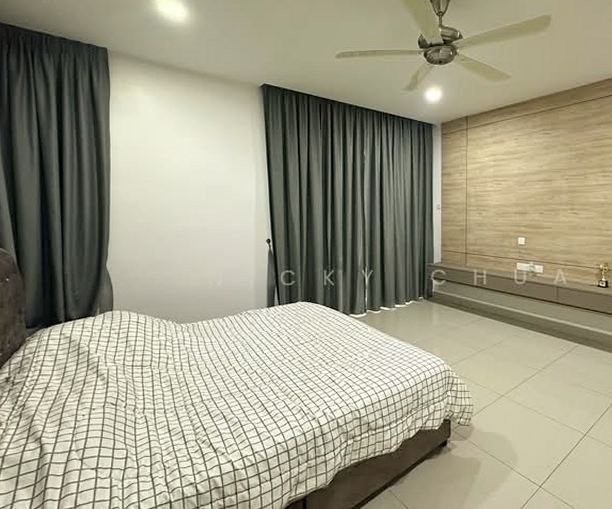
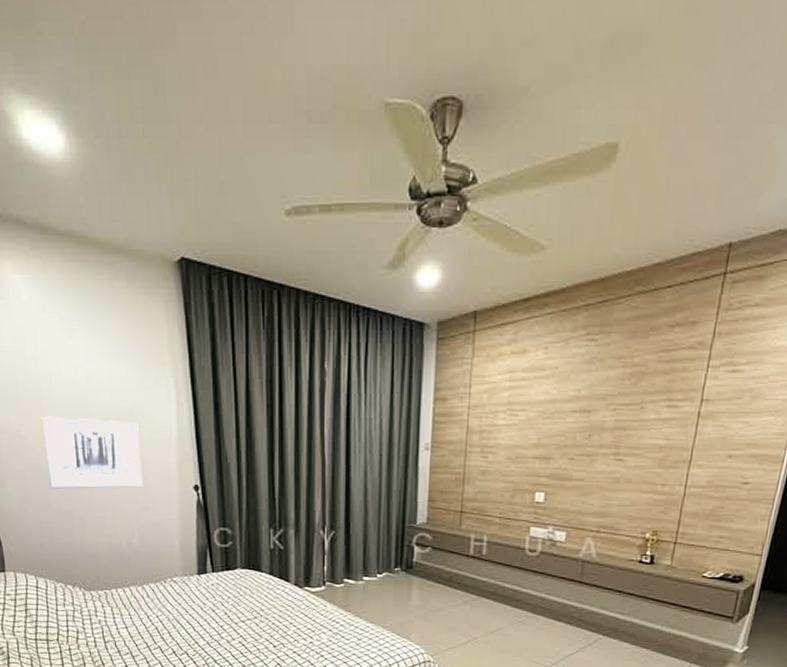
wall art: none [153,192,228,245] -> present [41,416,143,489]

